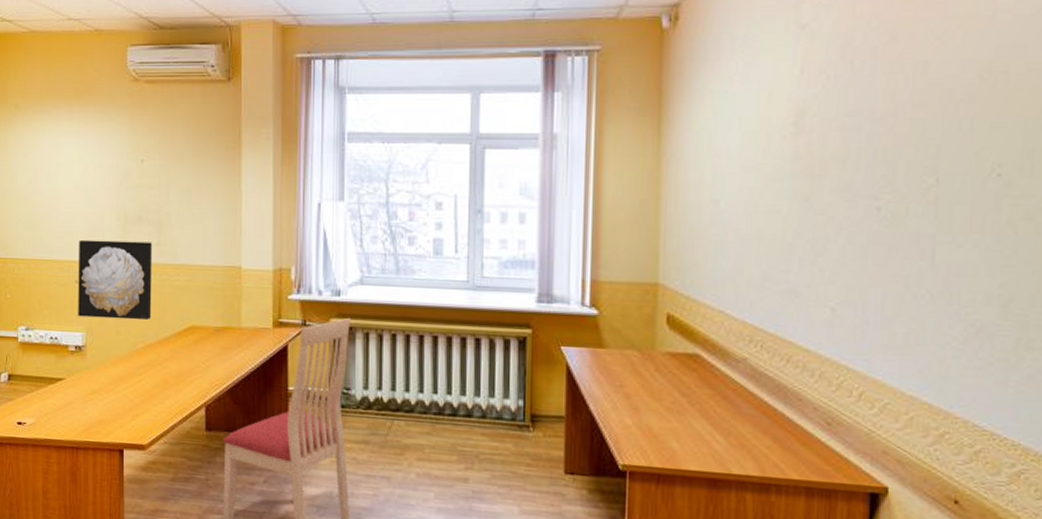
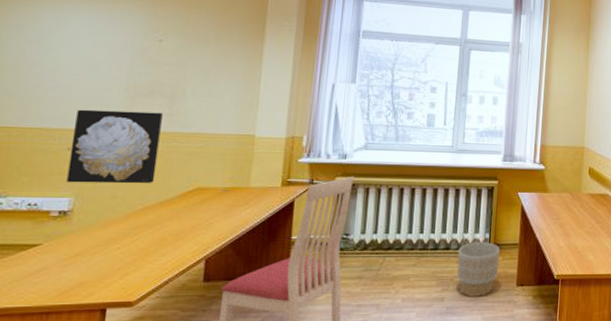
planter: none [482,409,540,482] -> present [457,241,500,297]

